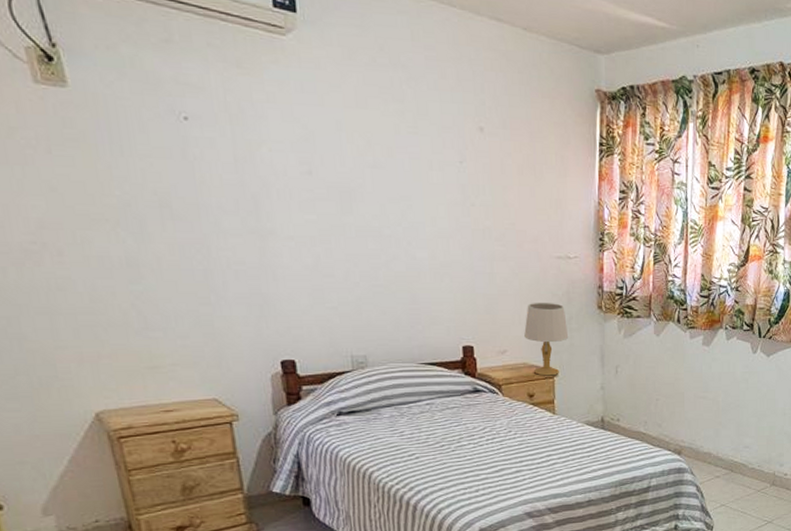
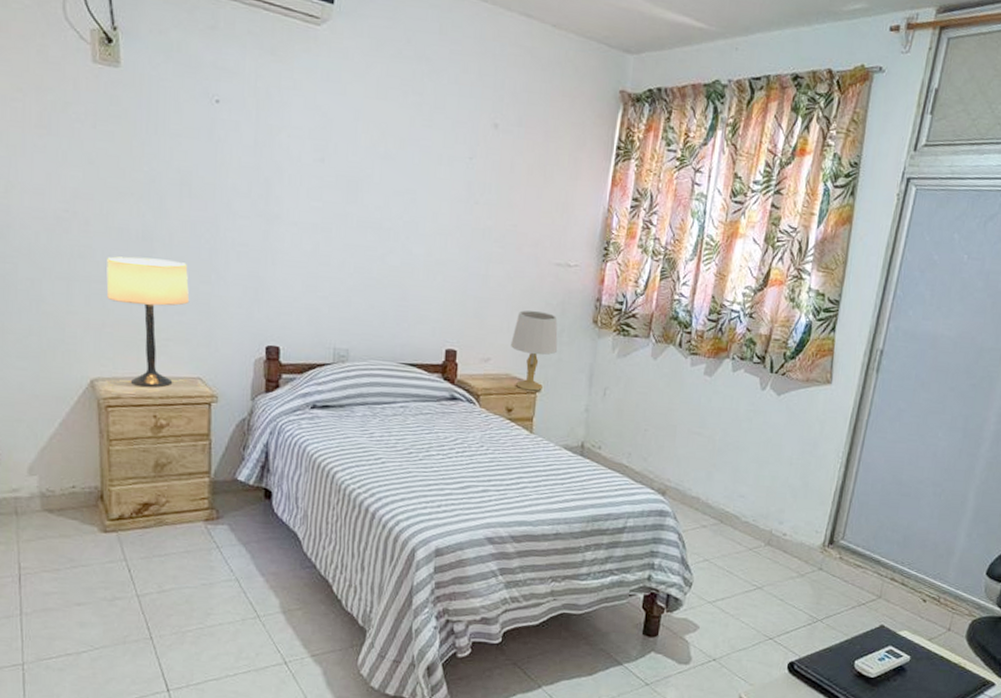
table lamp: none [90,284,191,415] -> present [106,256,190,388]

